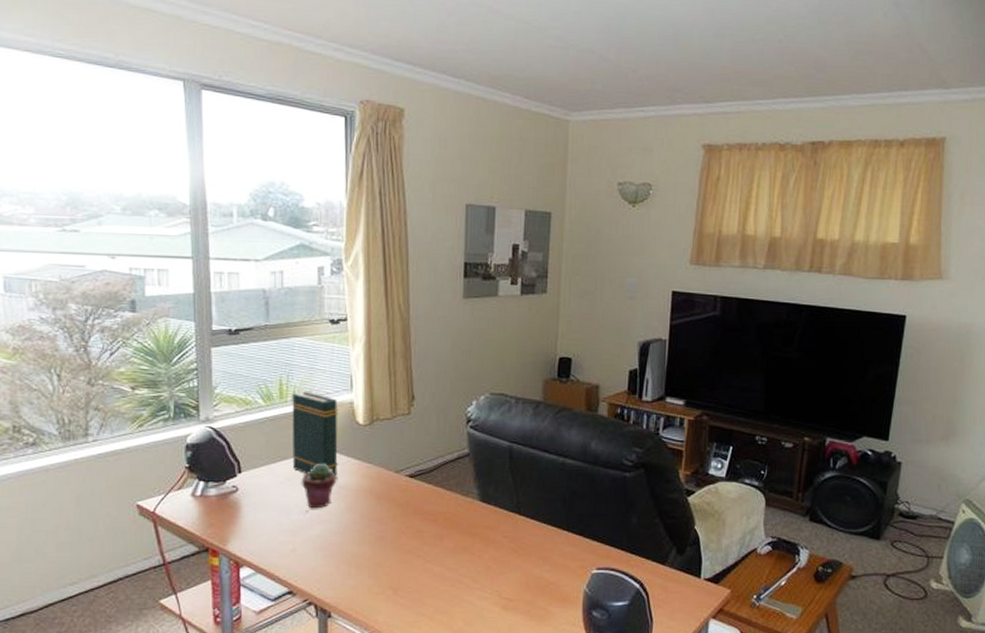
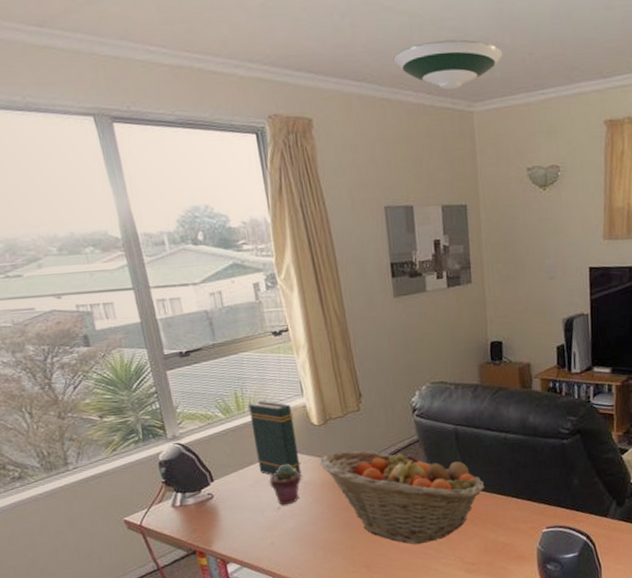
fruit basket: none [359,457,535,571] -> present [319,450,485,545]
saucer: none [494,47,606,96] -> present [393,39,503,89]

